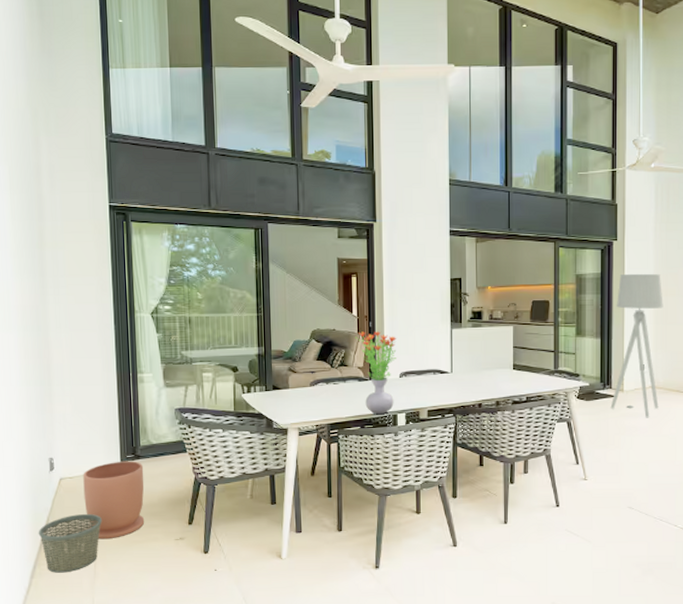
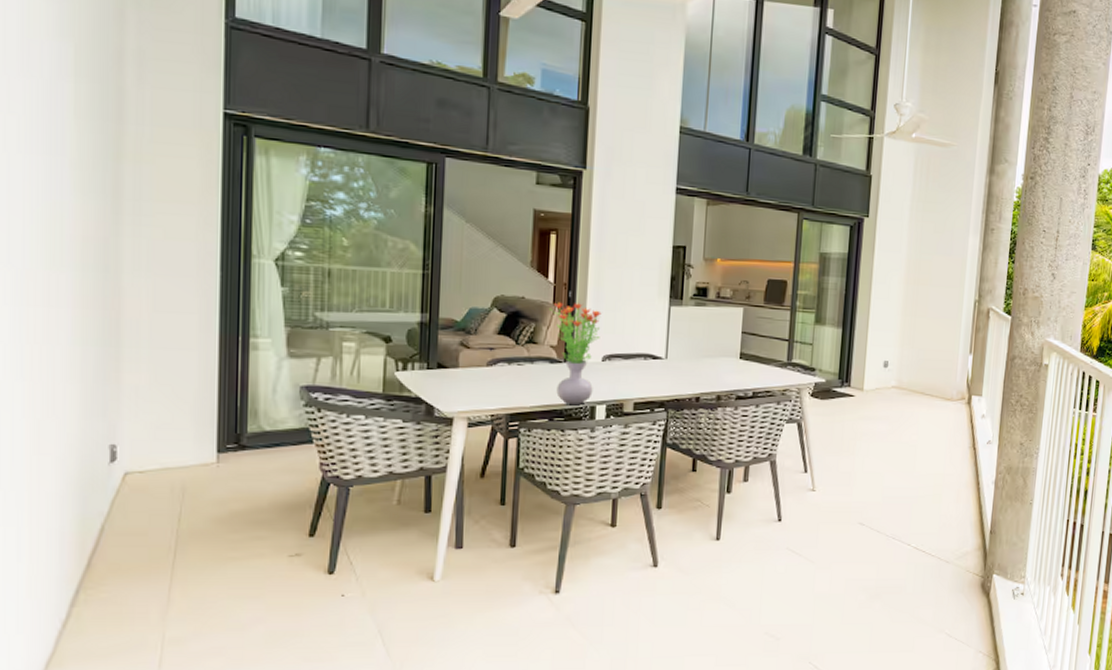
basket: present [38,513,103,573] -> none [86,520,185,600]
planter pot: present [83,461,145,540] -> none [159,451,250,555]
floor lamp: present [610,273,663,418] -> none [847,256,914,422]

